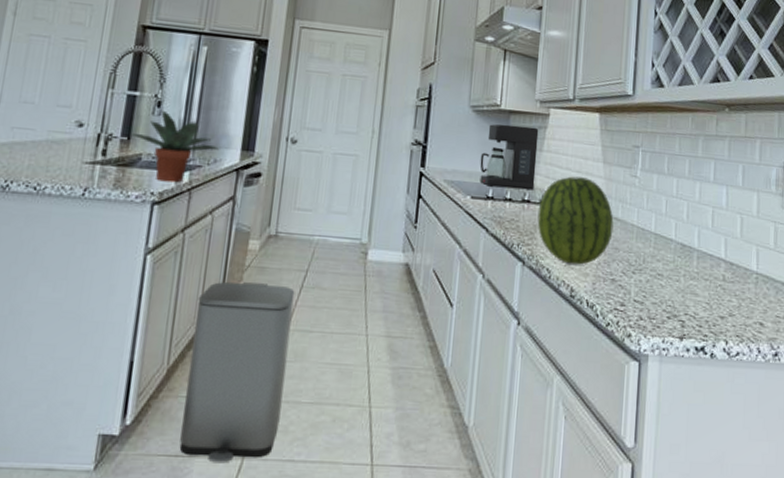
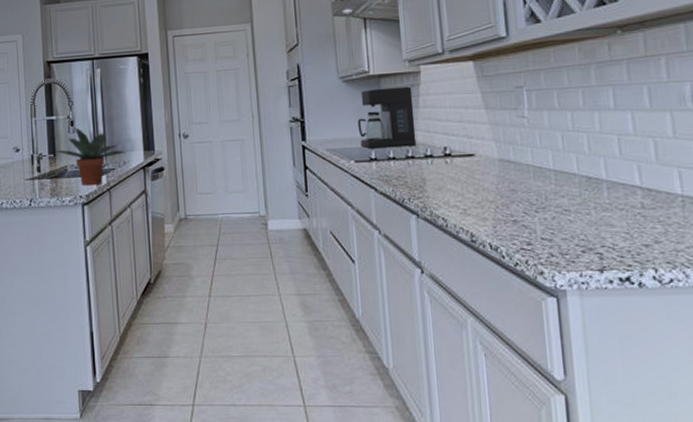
pedal bin: present [179,282,295,464] -> none [133,260,218,409]
fruit: present [537,176,614,265] -> none [423,126,507,211]

